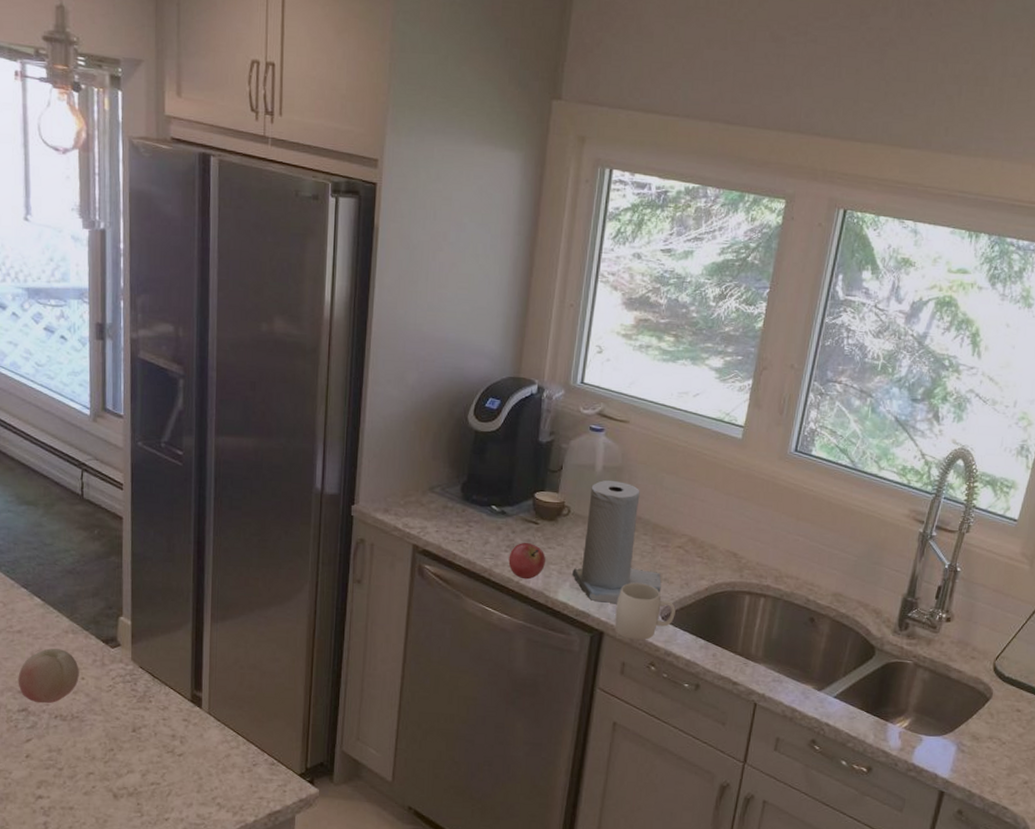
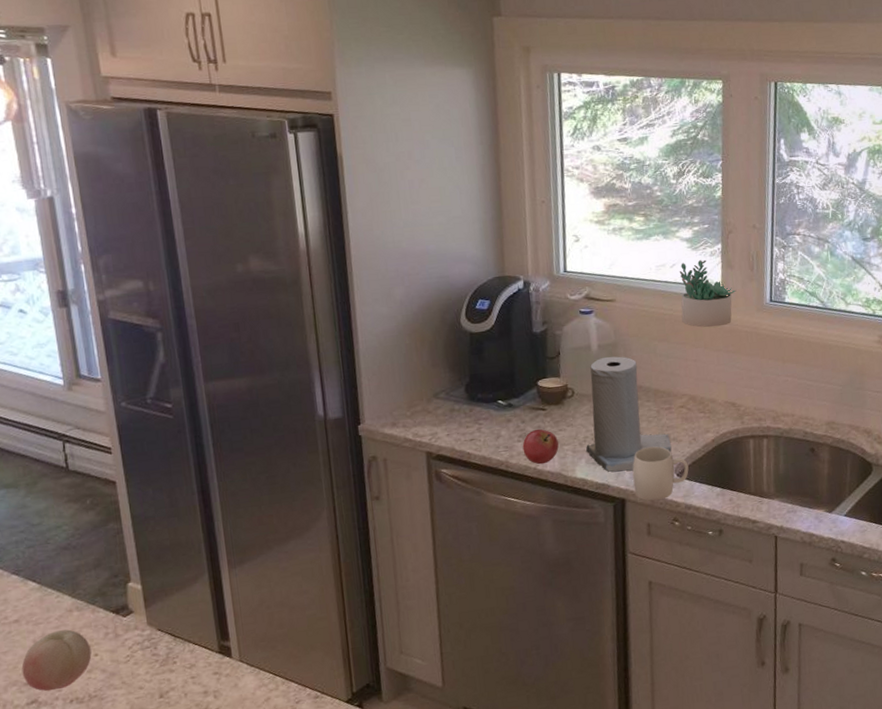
succulent plant: none [696,394,760,469] -> present [679,259,737,328]

